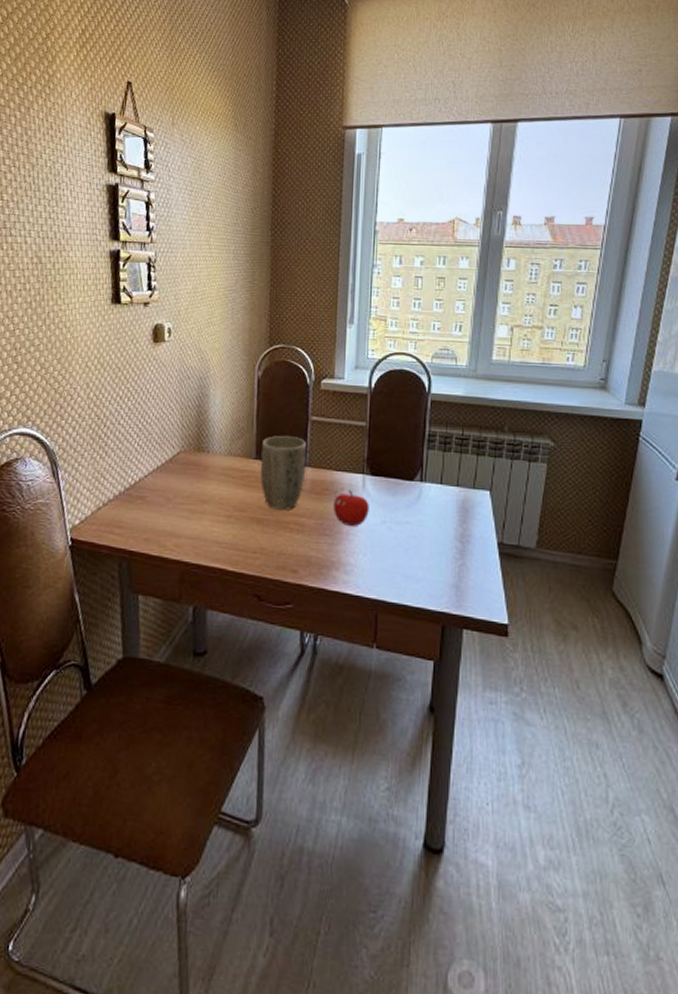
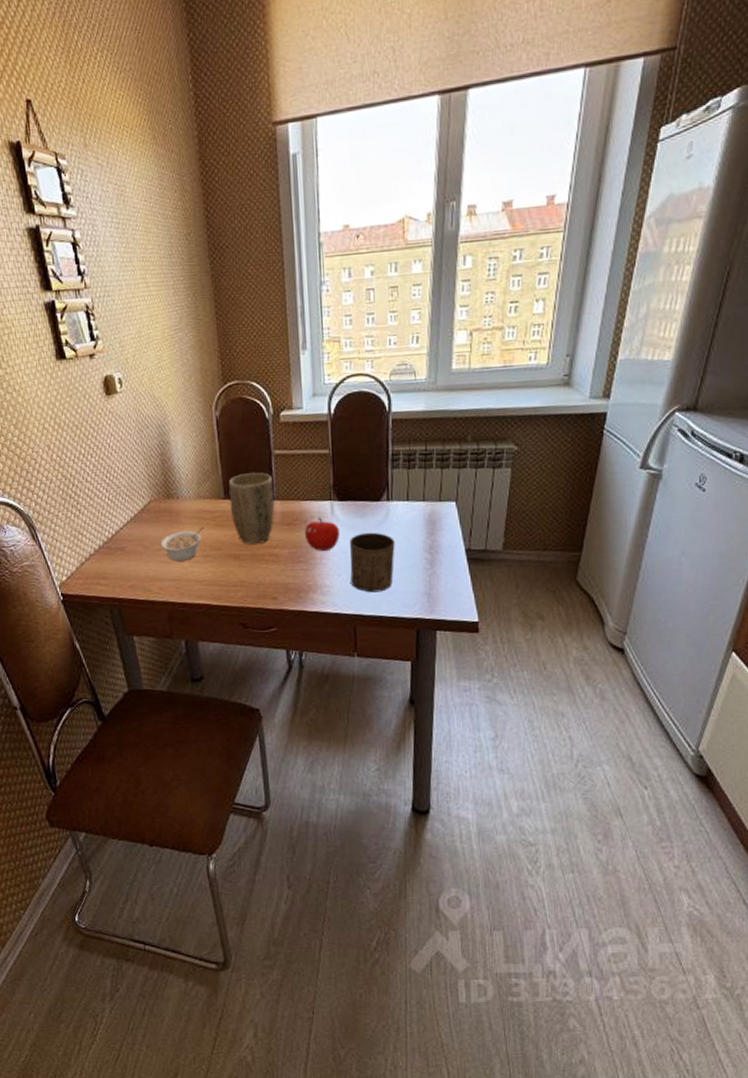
legume: none [183,484,231,519] -> present [160,526,205,562]
cup: none [376,511,425,578] -> present [350,532,395,593]

